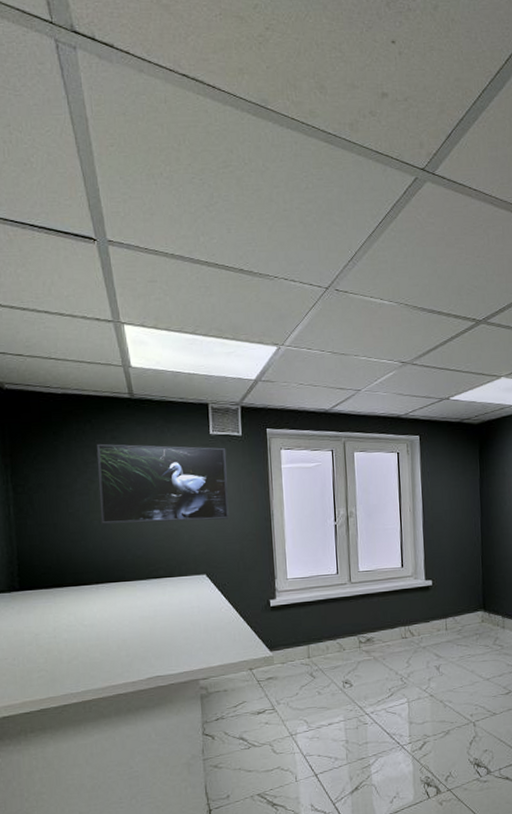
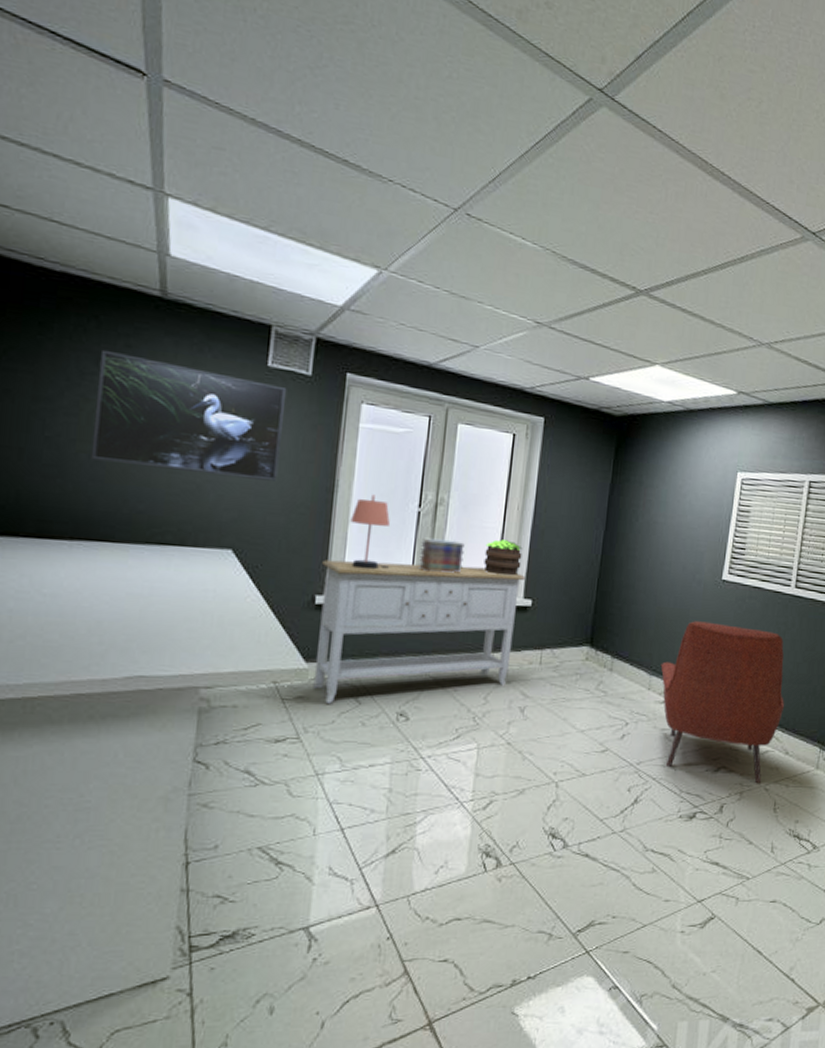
sideboard: none [271,560,425,681] -> present [313,559,526,704]
table lamp: none [286,517,320,575] -> present [350,494,390,570]
book stack: none [340,542,375,571] -> present [418,537,465,573]
potted plant: none [389,536,419,565] -> present [484,539,523,576]

